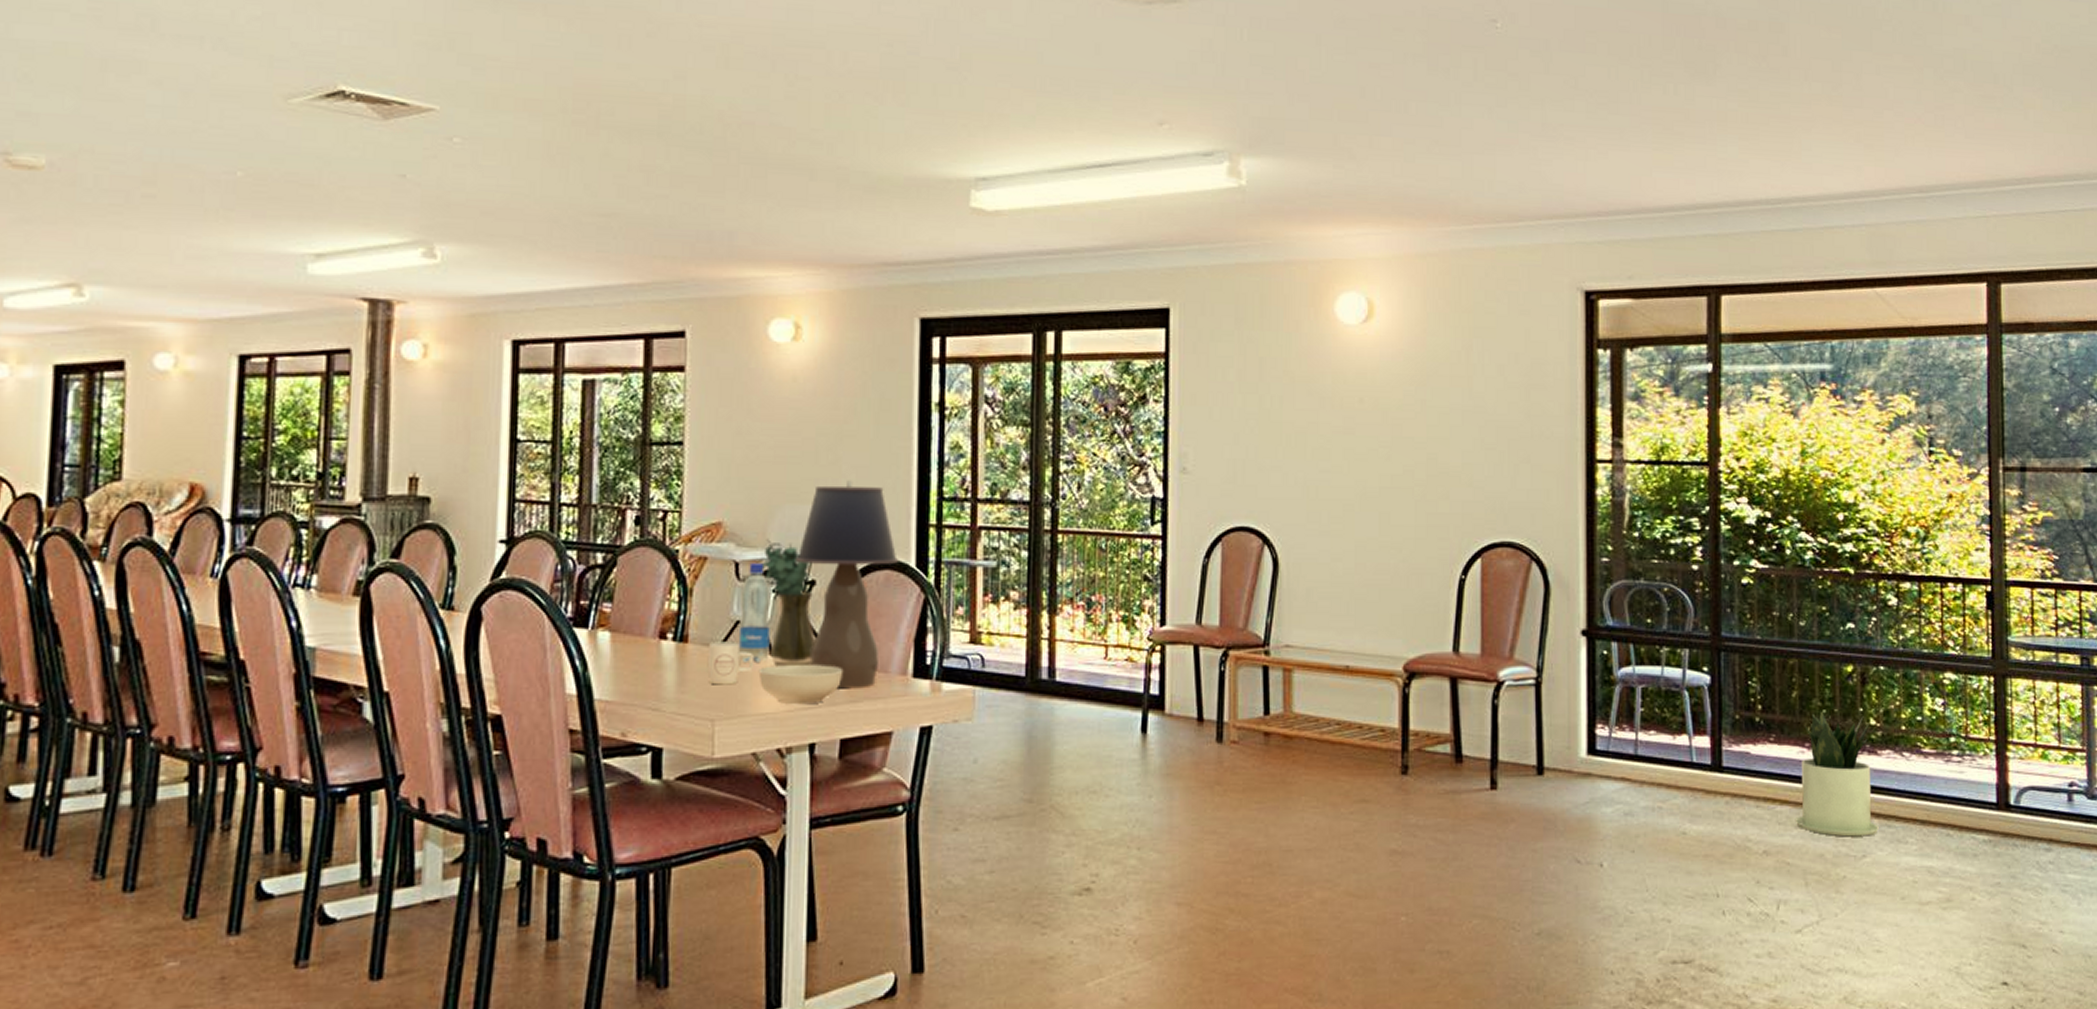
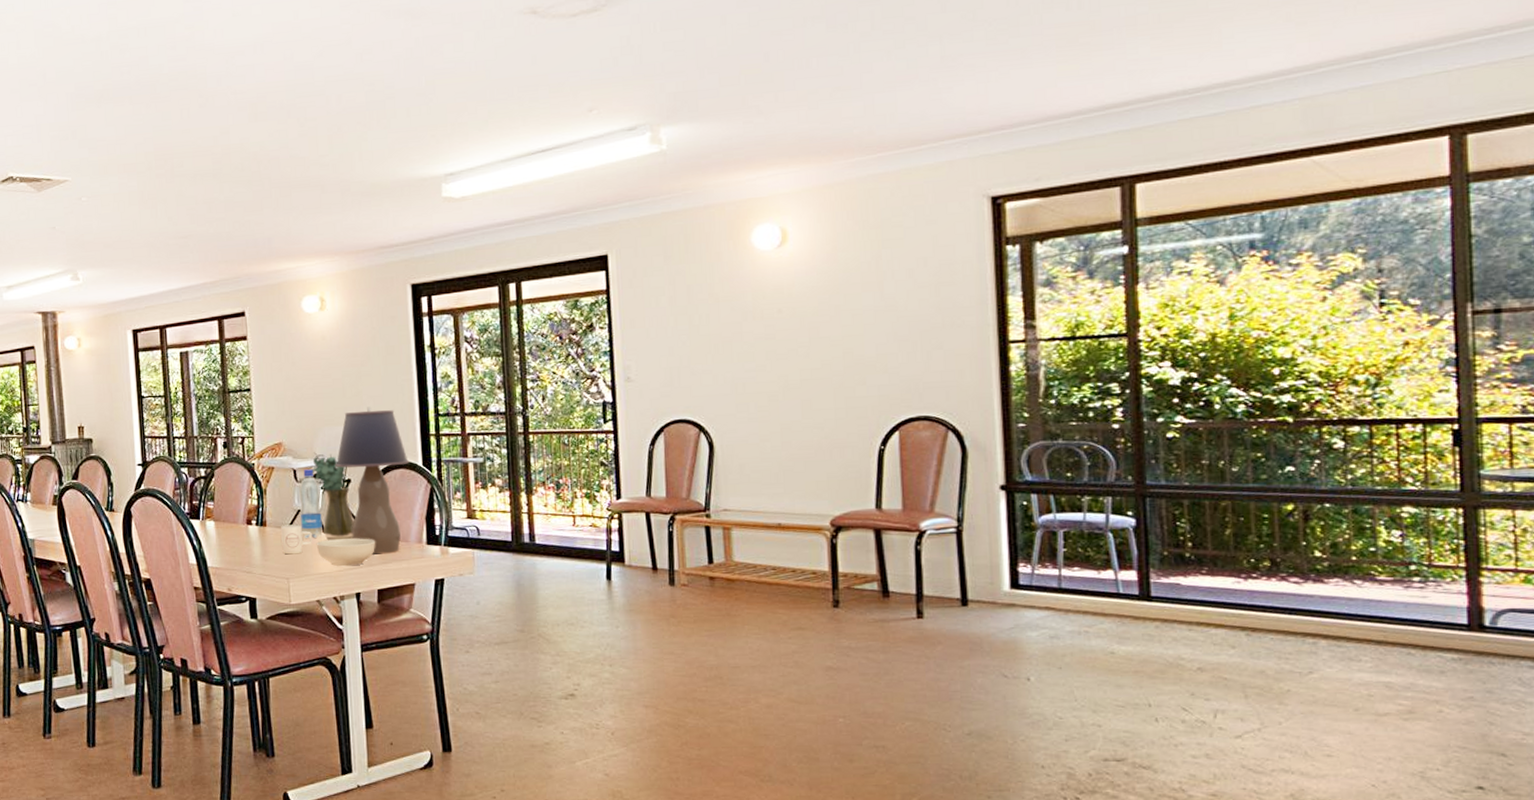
planter: present [1795,711,1880,837] -> none [1231,546,1328,656]

